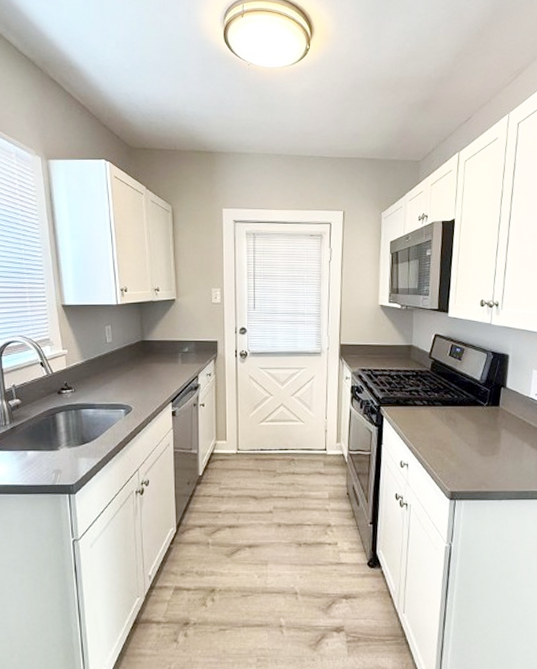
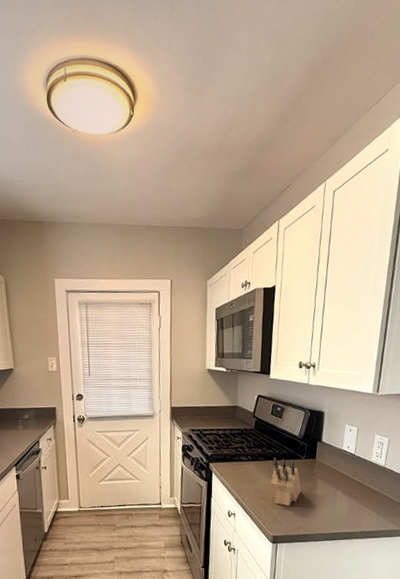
knife block: none [448,403,482,459] -> present [270,457,301,507]

